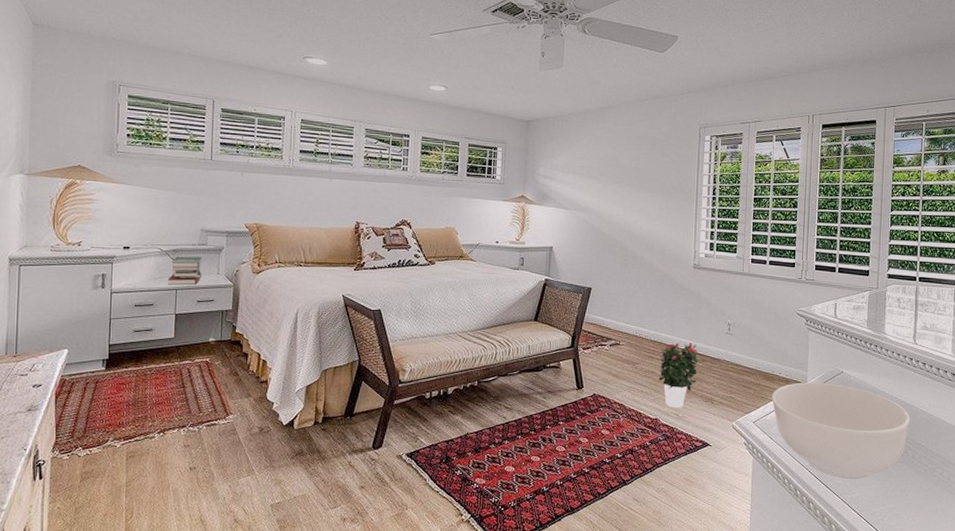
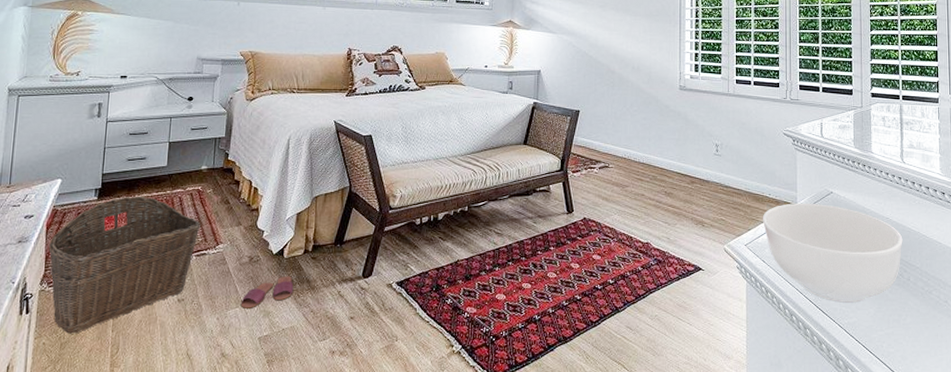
wicker basket: none [59,367,210,499] -> present [48,196,201,334]
books: present [168,256,202,286] -> none [163,84,197,114]
slippers: none [252,446,305,477] -> present [240,276,294,308]
potted flower: present [658,342,700,409] -> none [648,164,689,232]

